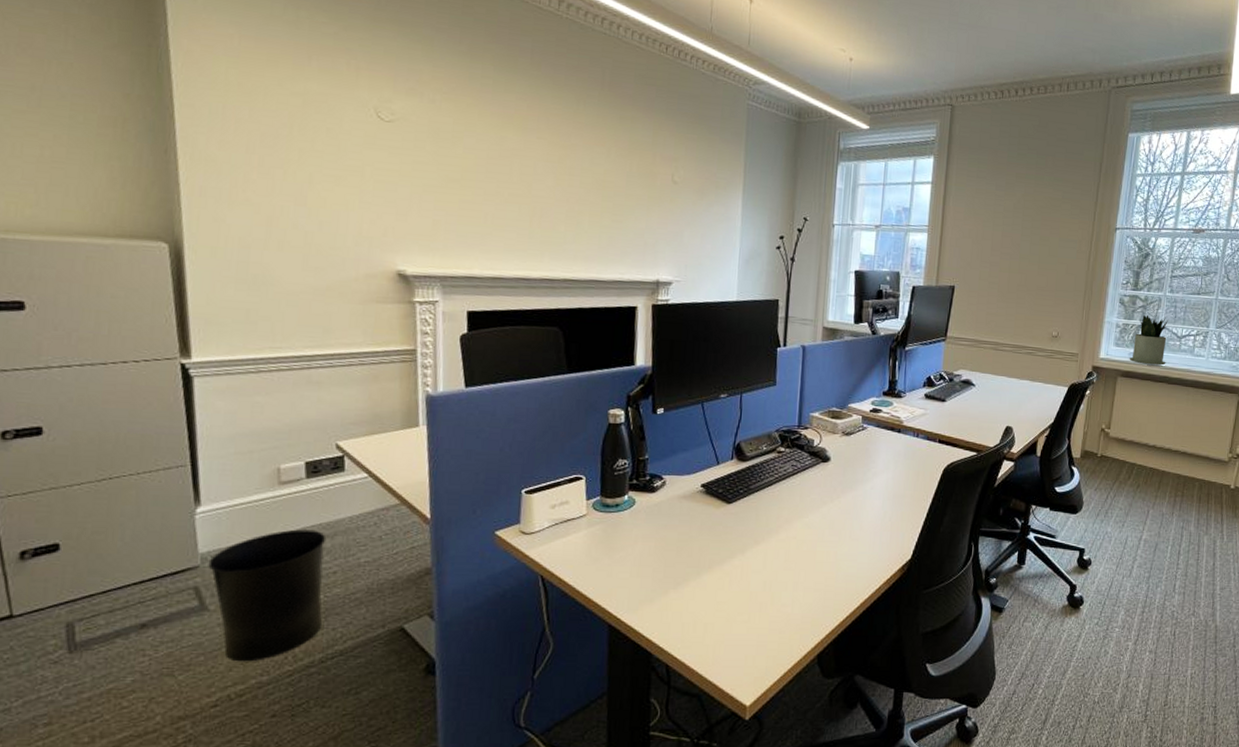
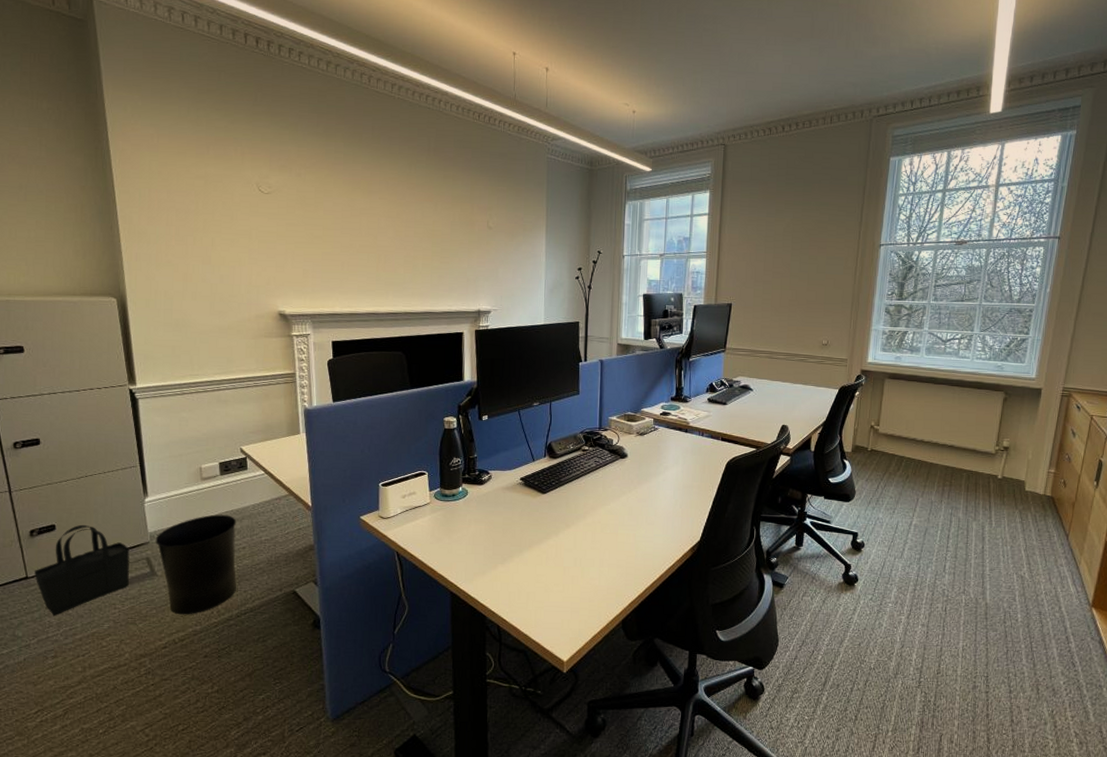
shopping bag: none [24,543,170,667] -> present [35,524,130,615]
planter: present [1129,314,1168,366] -> none [896,321,933,368]

